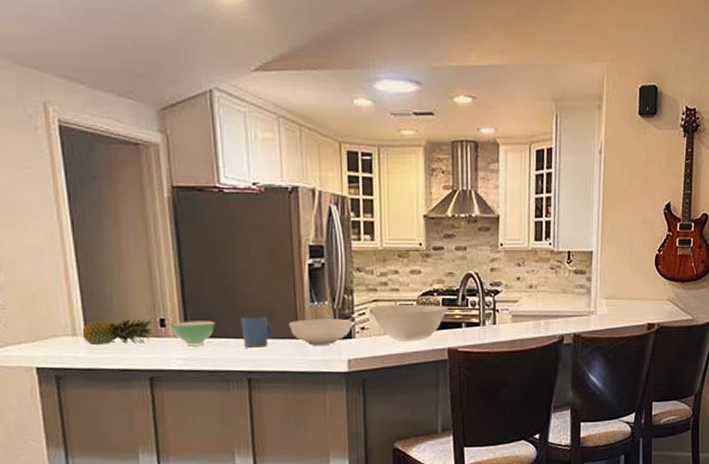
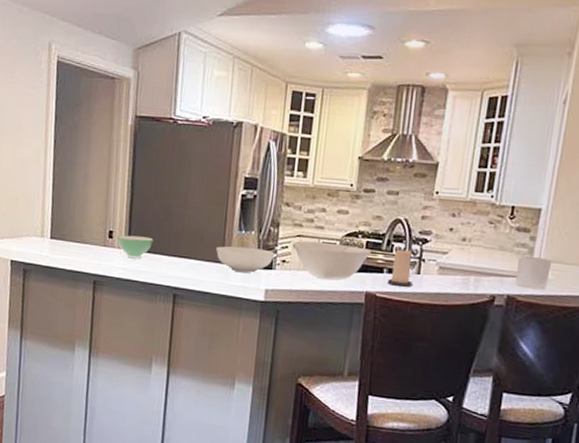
fruit: present [82,317,155,345] -> none [48,226,103,251]
mug: present [241,315,272,349] -> none [174,237,201,268]
candle: none [467,300,490,340] -> present [387,247,413,288]
mug: none [578,295,607,326] -> present [516,256,552,290]

